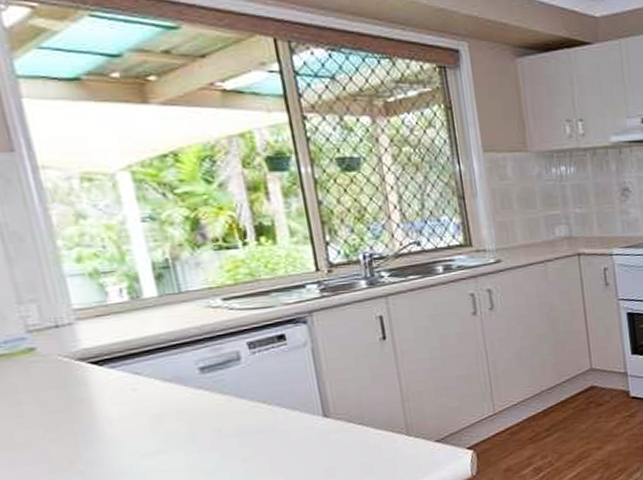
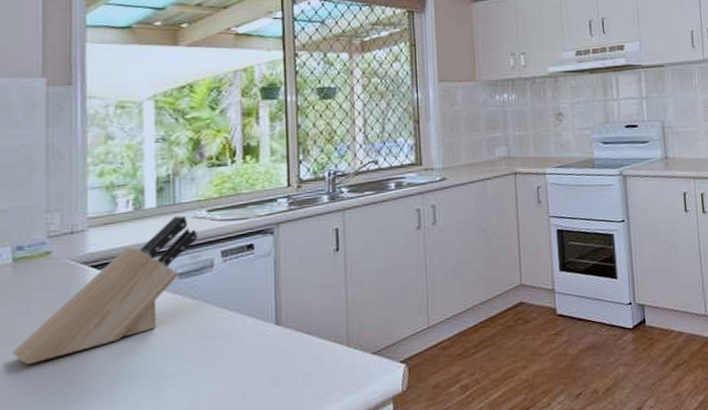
knife block: none [13,305,216,468] -> present [12,215,197,364]

